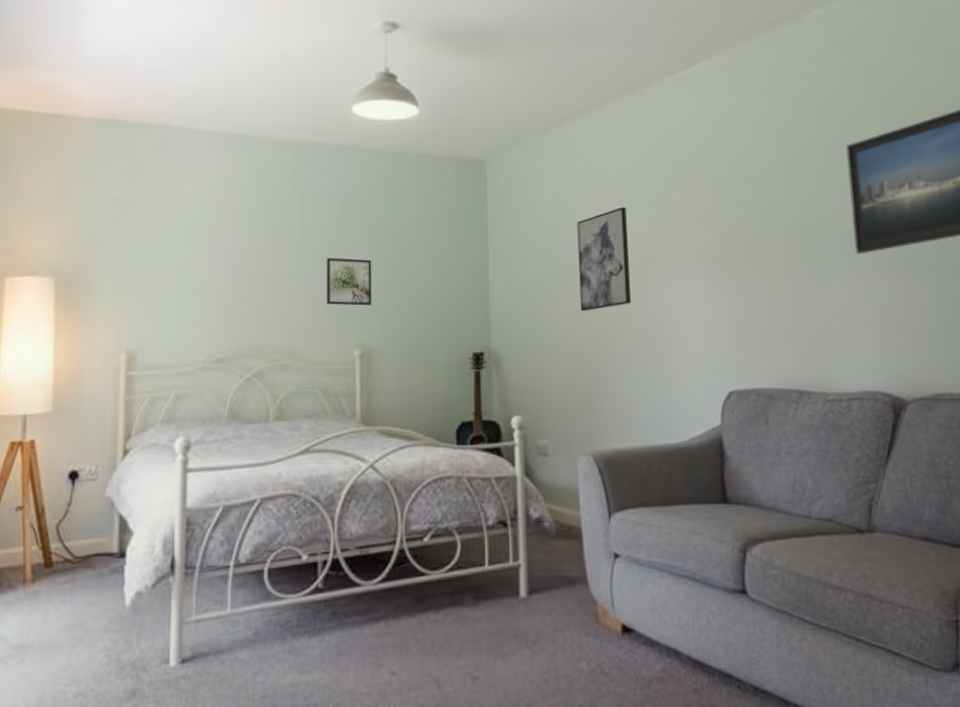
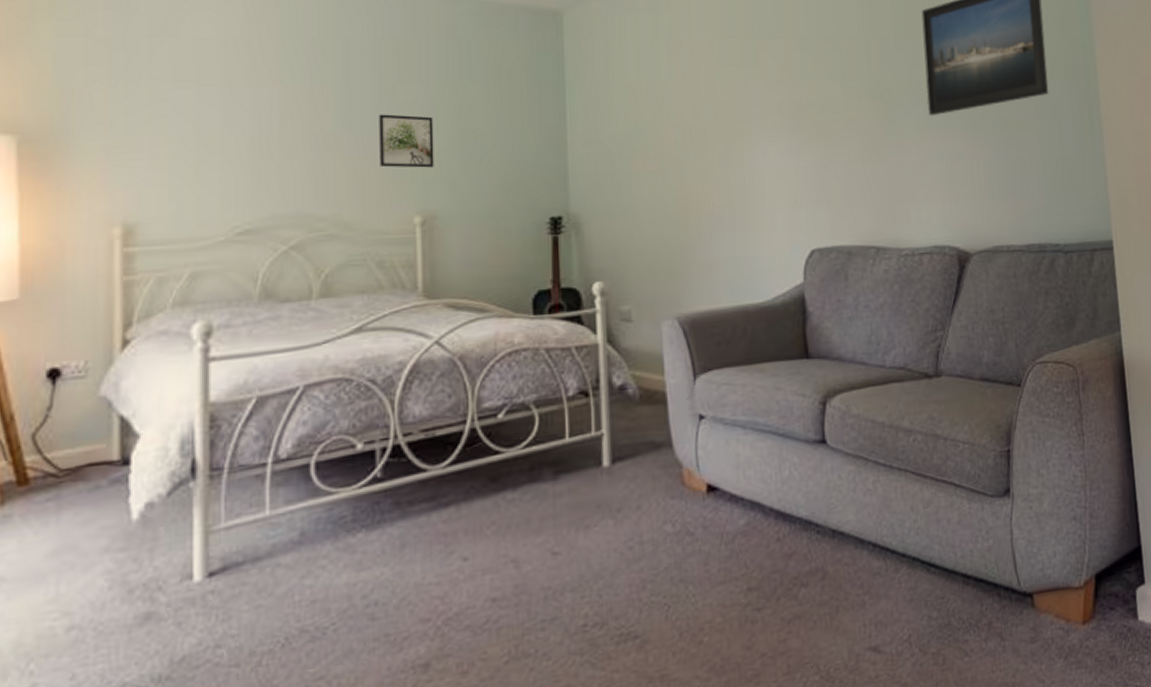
wall art: present [577,207,631,312] -> none [661,65,716,173]

